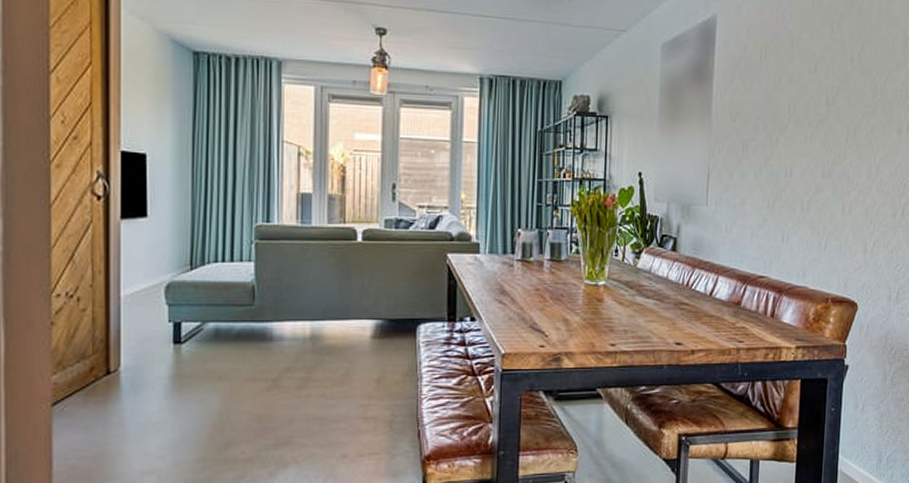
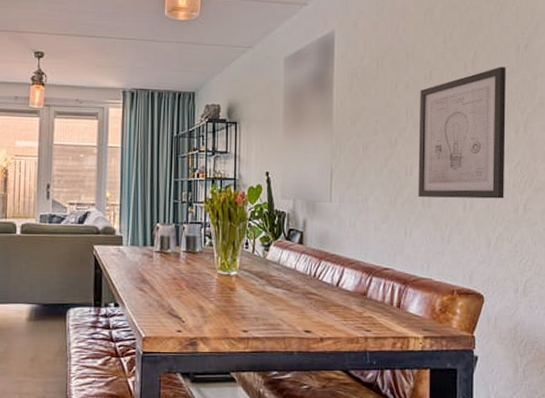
wall art: none [797,61,892,203] -> present [418,67,506,199]

